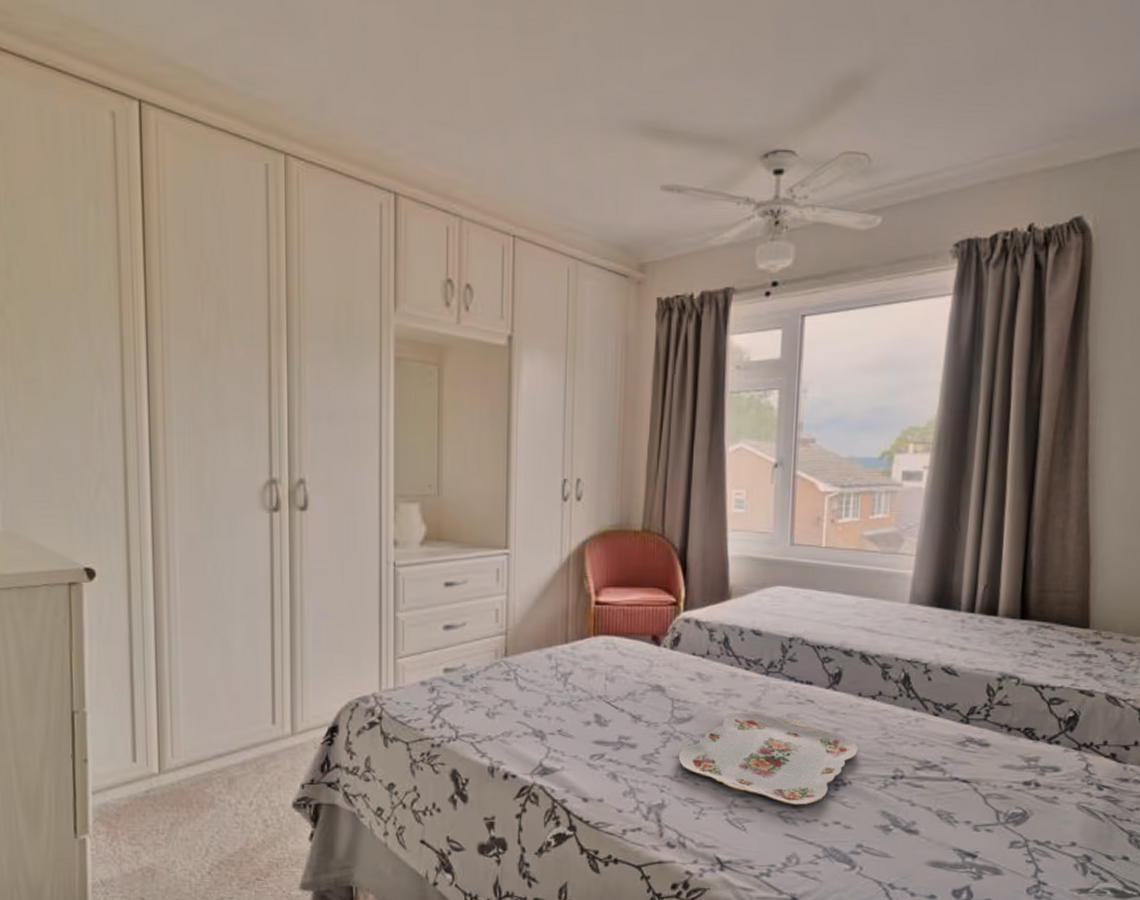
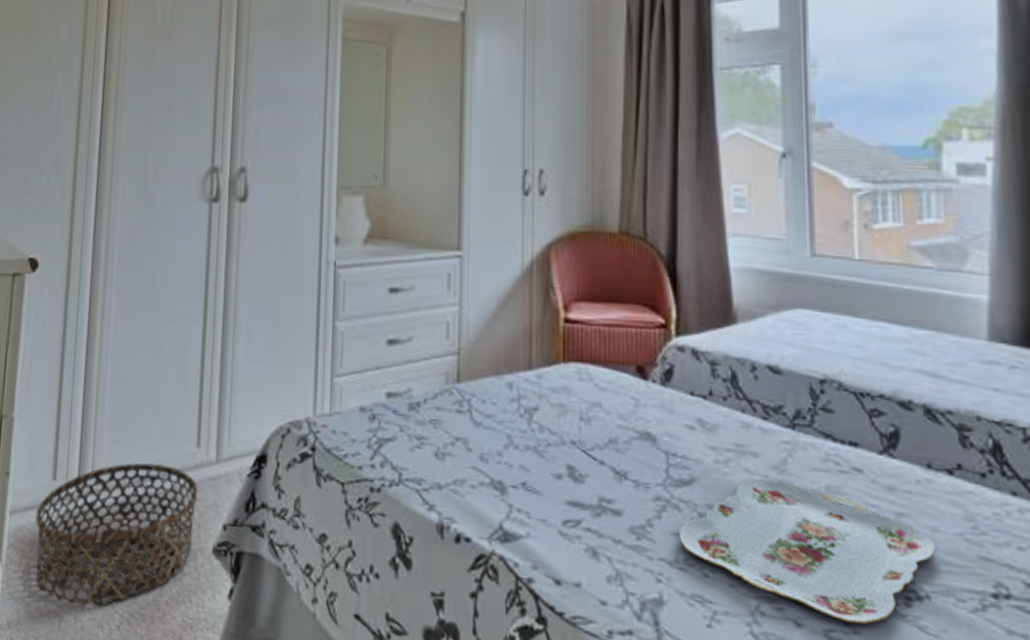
basket: none [119,740,276,859] -> present [35,462,198,605]

